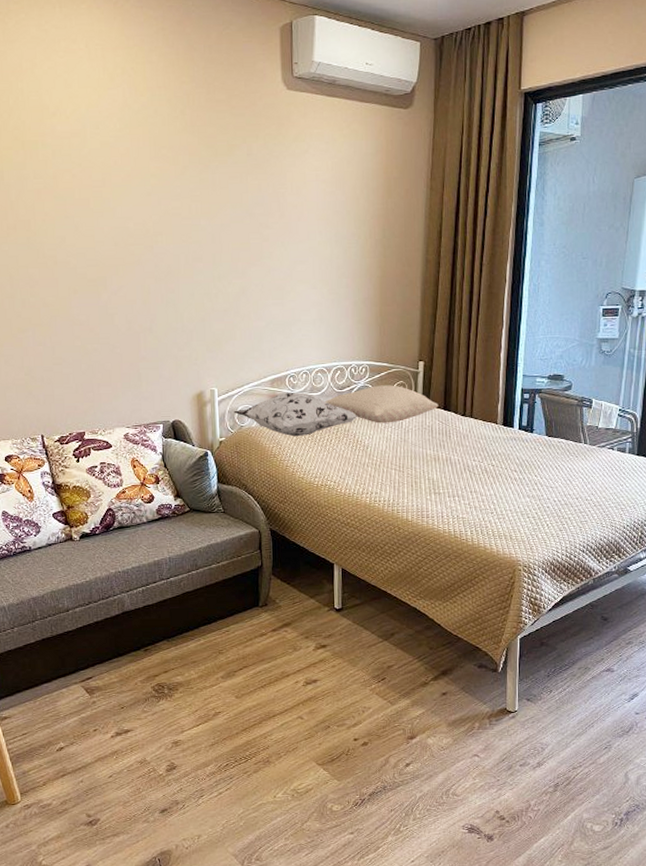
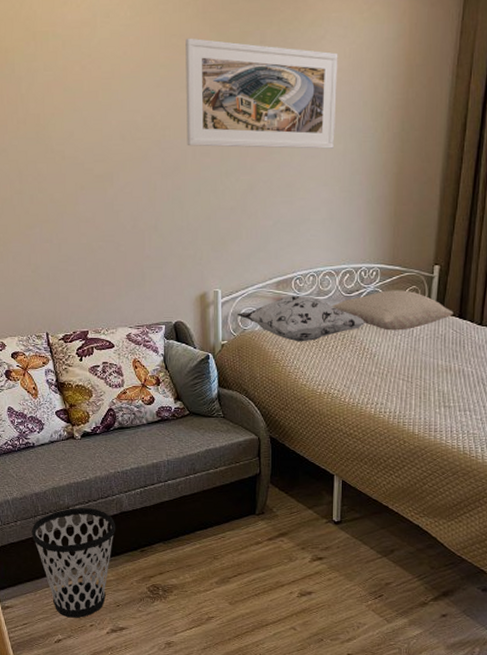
wastebasket: none [29,609,119,724] -> present [31,507,116,618]
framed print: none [175,149,322,254] -> present [185,38,338,149]

